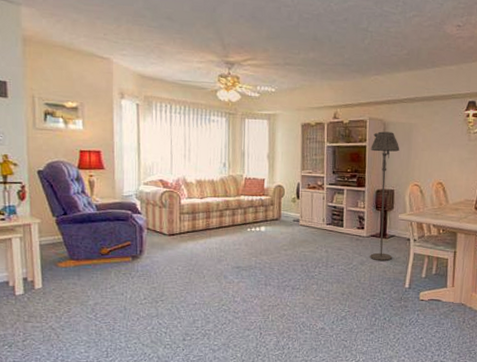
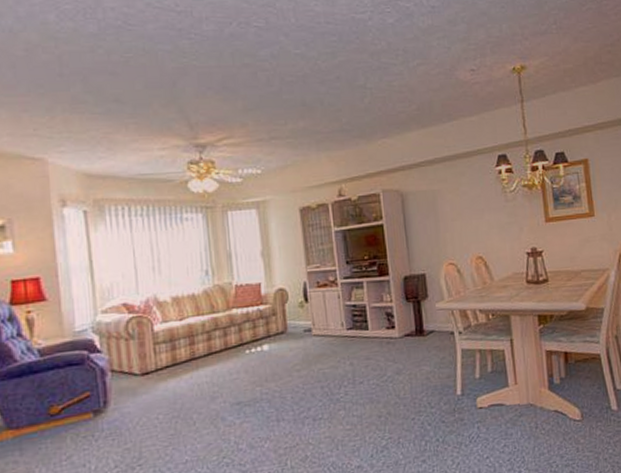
floor lamp: present [370,131,400,261] -> none [389,203,436,366]

